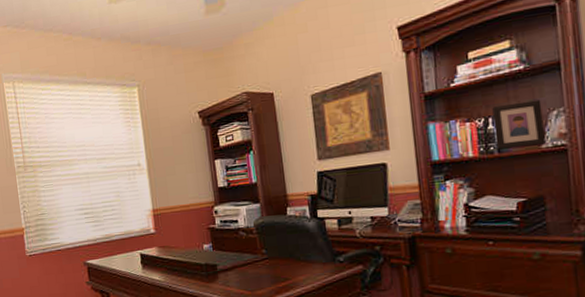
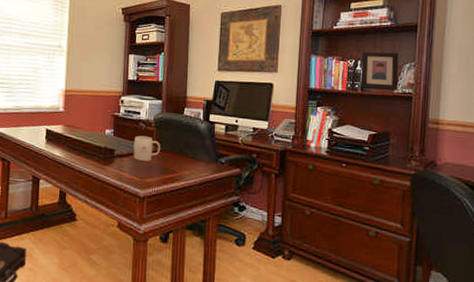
mug: none [236,244,268,273] -> present [133,135,161,161]

